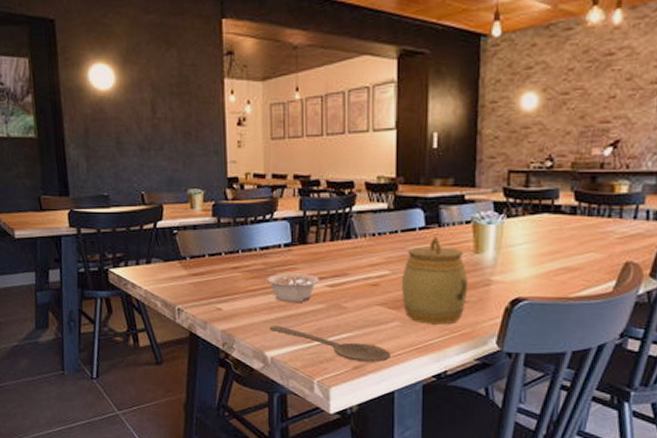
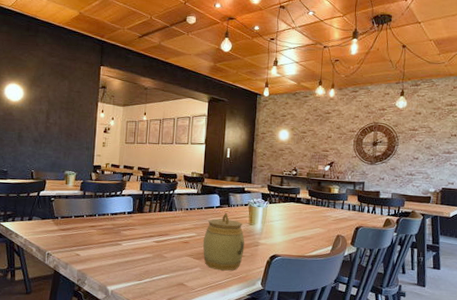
legume: present [267,273,319,303] -> none [113,231,149,253]
wooden spoon: present [269,326,390,363] -> none [112,268,193,296]

